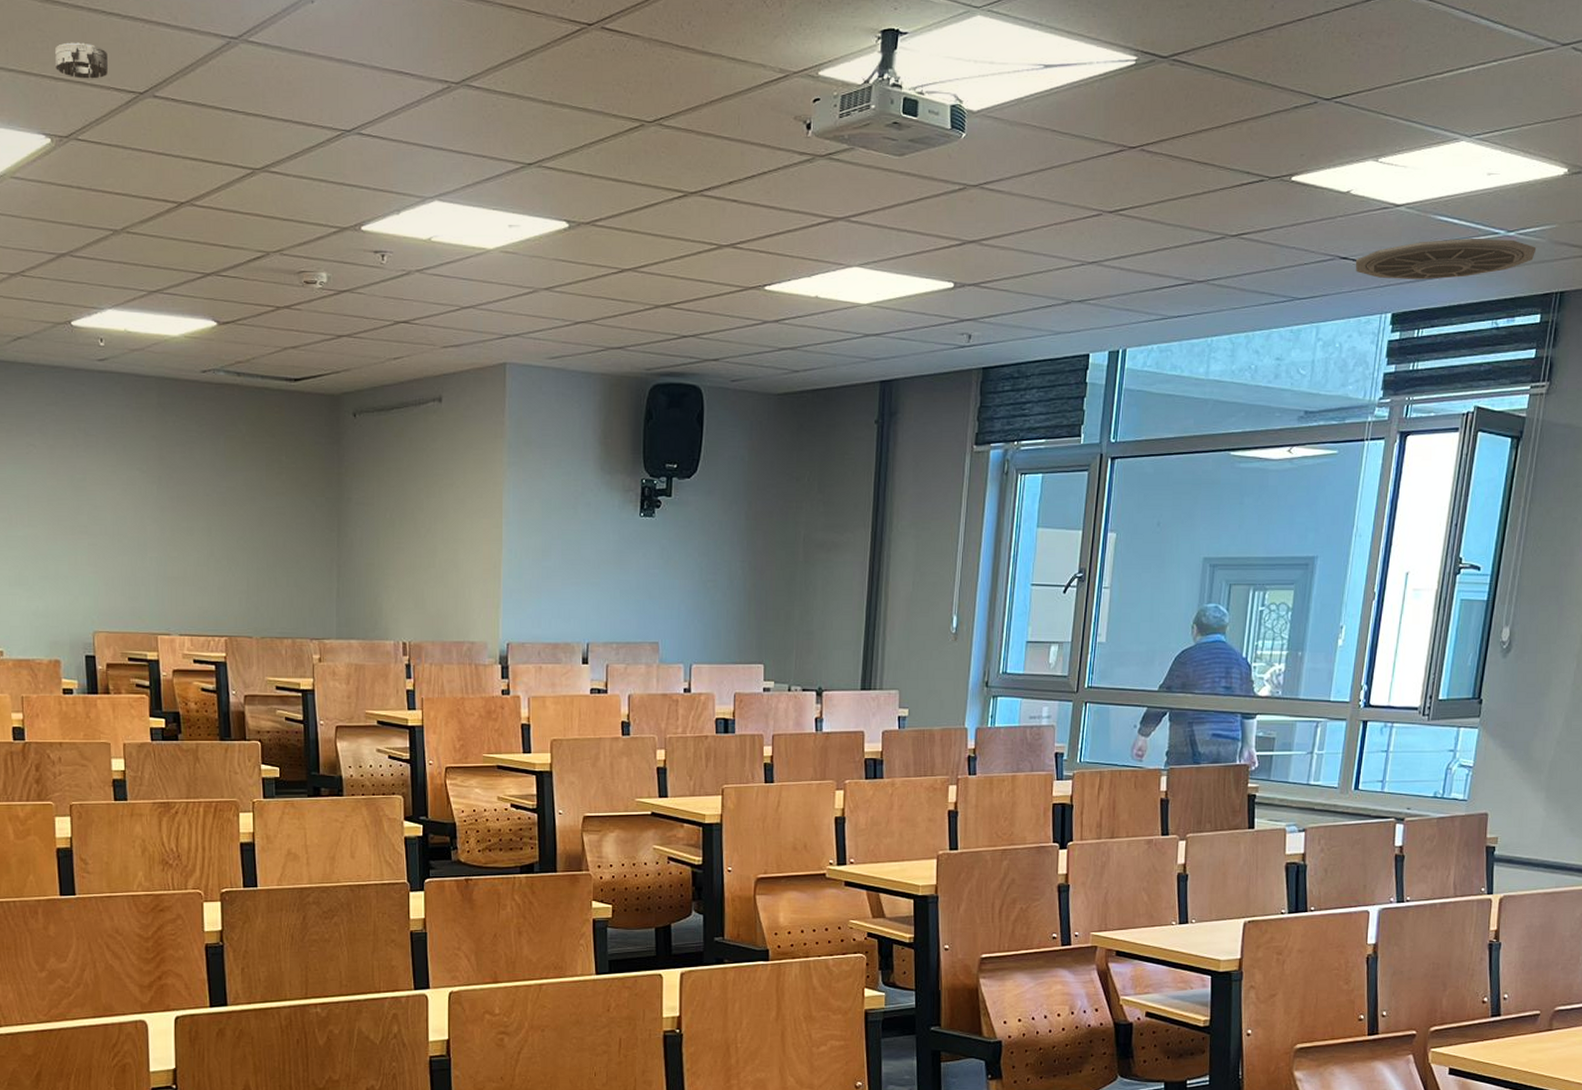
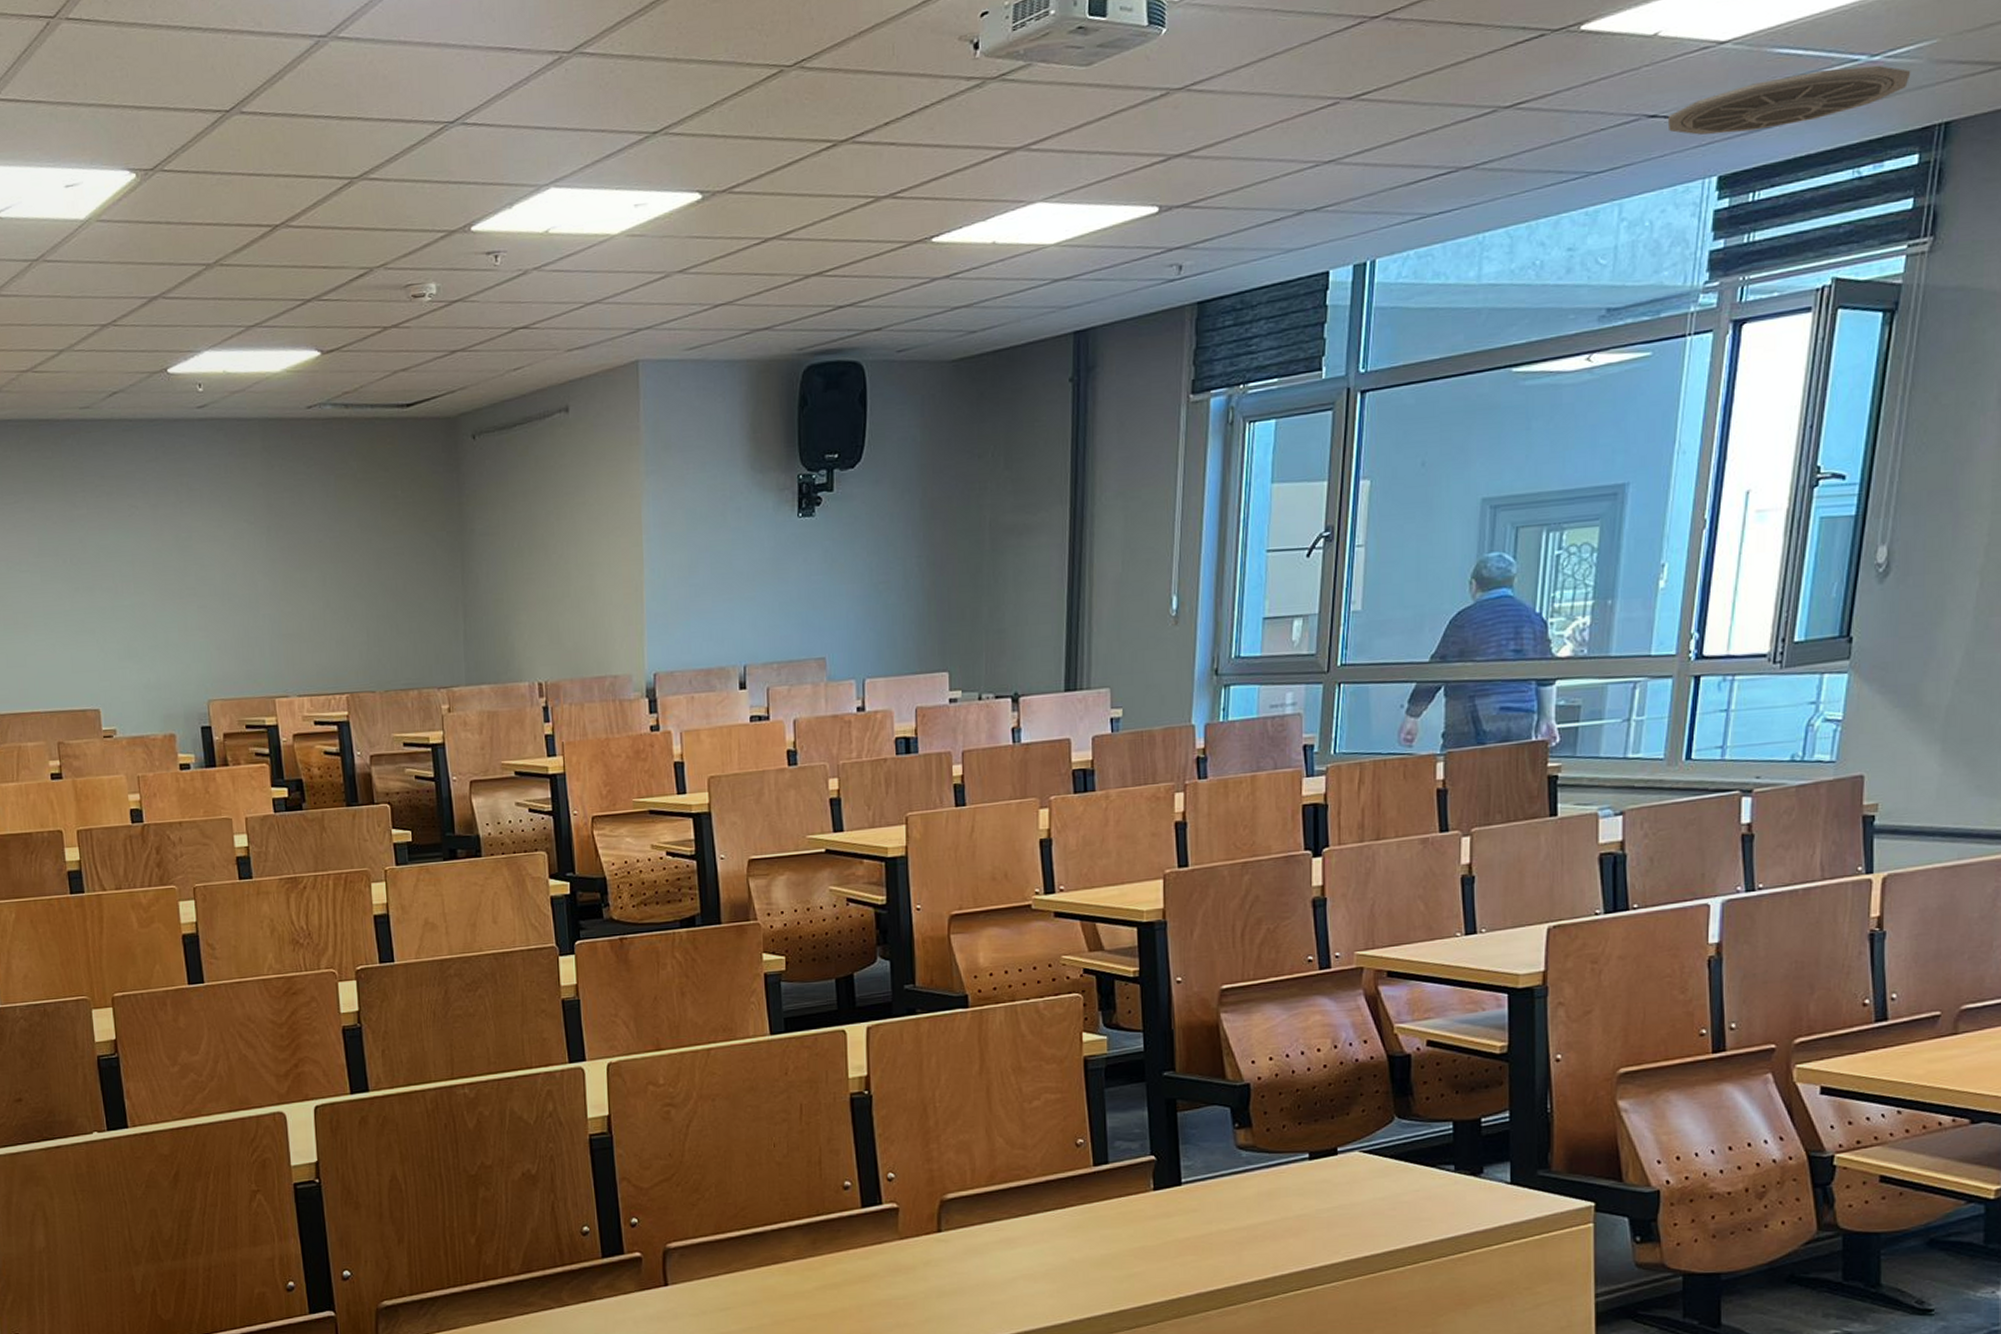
smoke detector: present [55,42,108,79] -> none [135,64,191,104]

